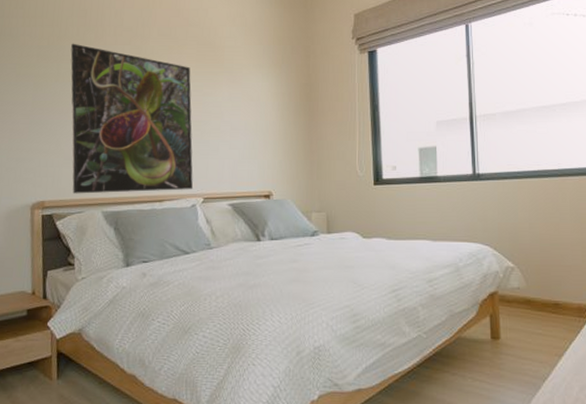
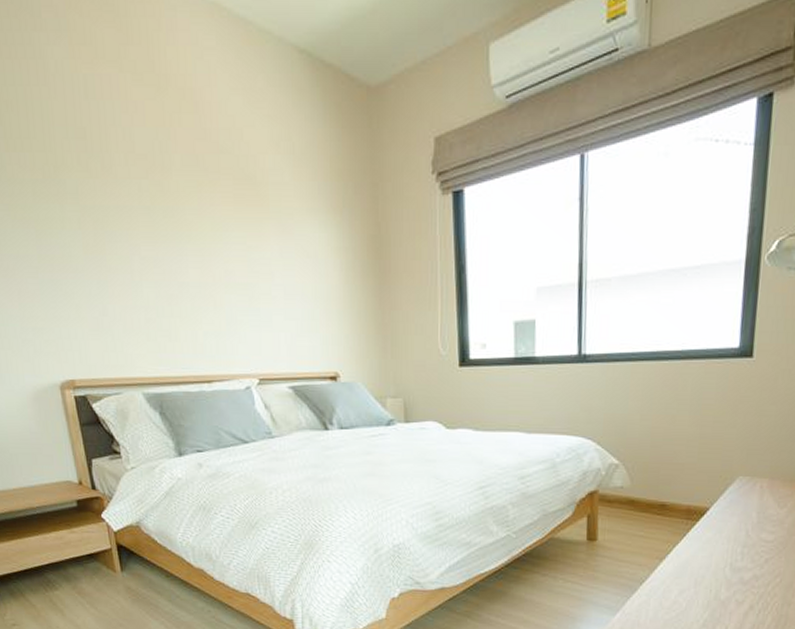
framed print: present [70,43,194,194] -> none [73,176,246,372]

